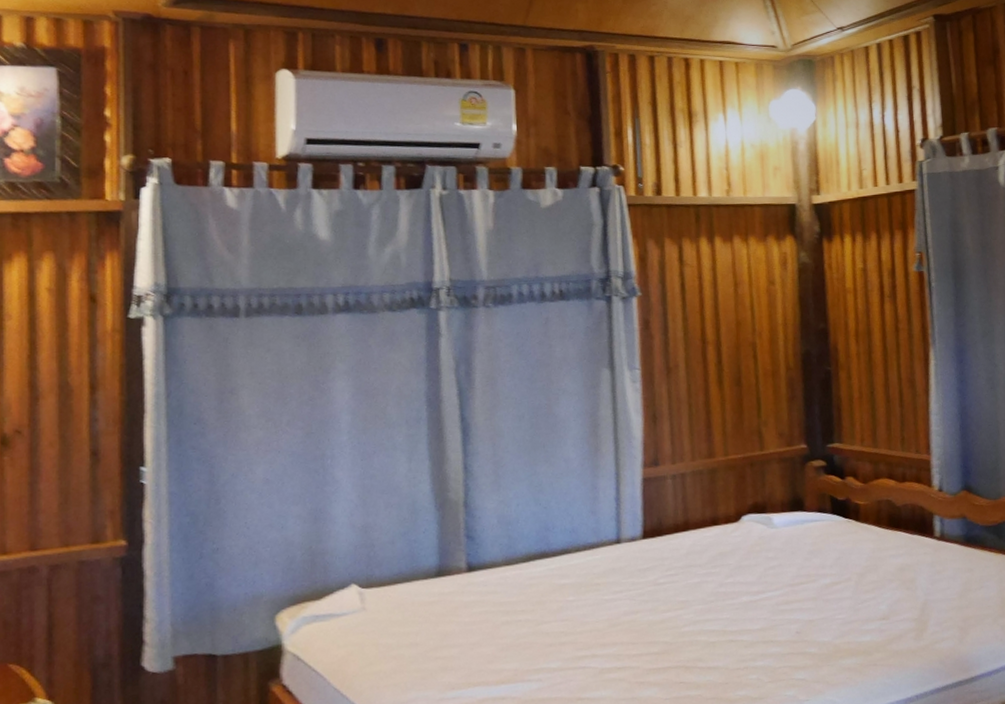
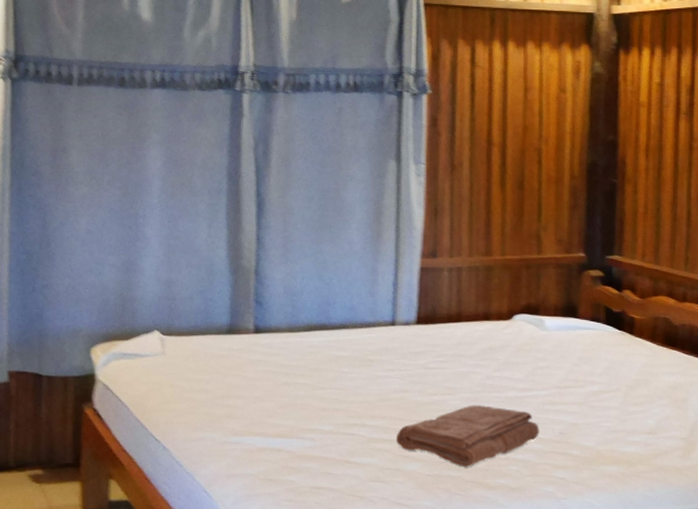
towel: none [629,614,777,684] -> present [395,404,539,467]

